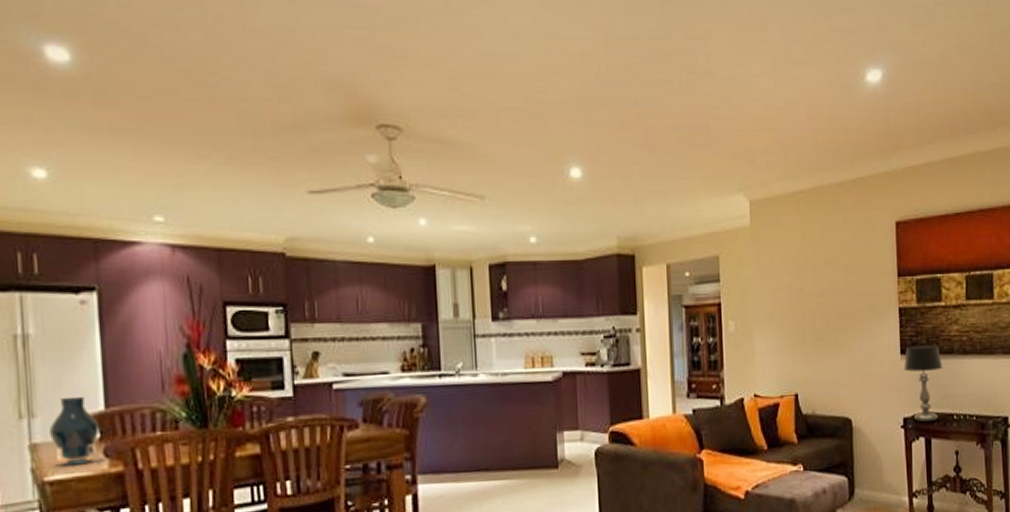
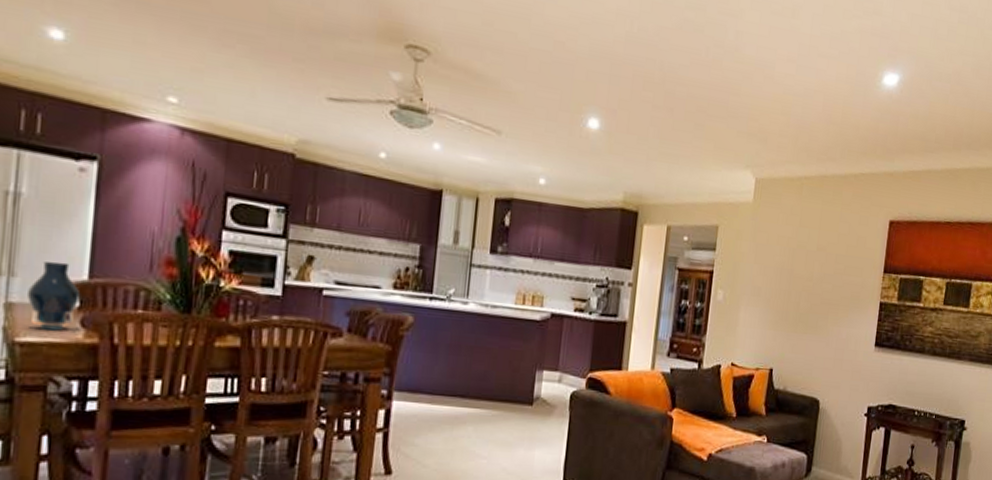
table lamp: present [904,345,943,423] -> none [875,340,913,415]

